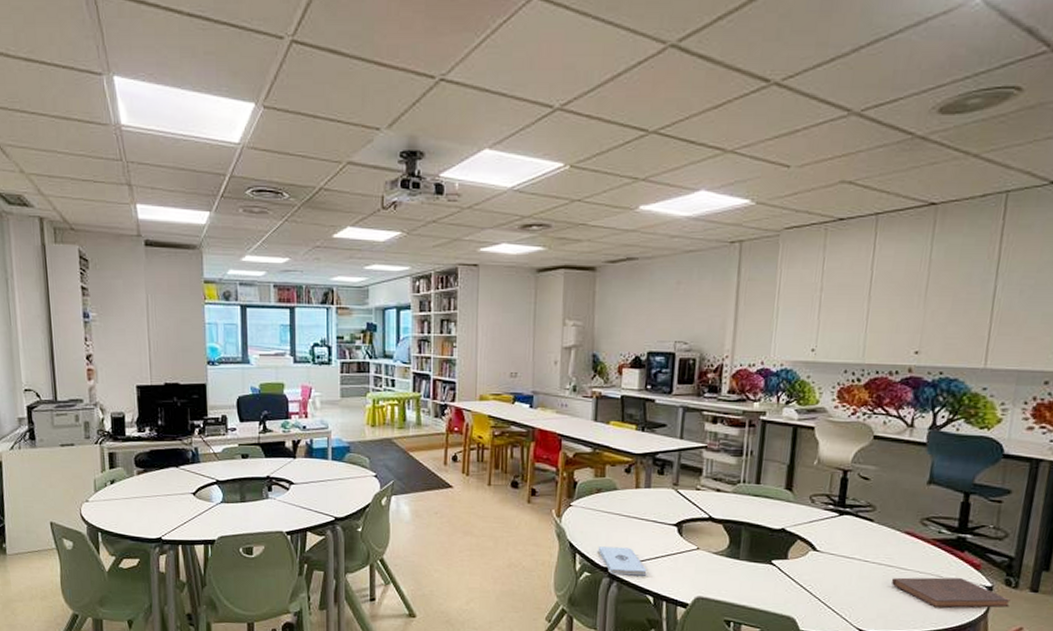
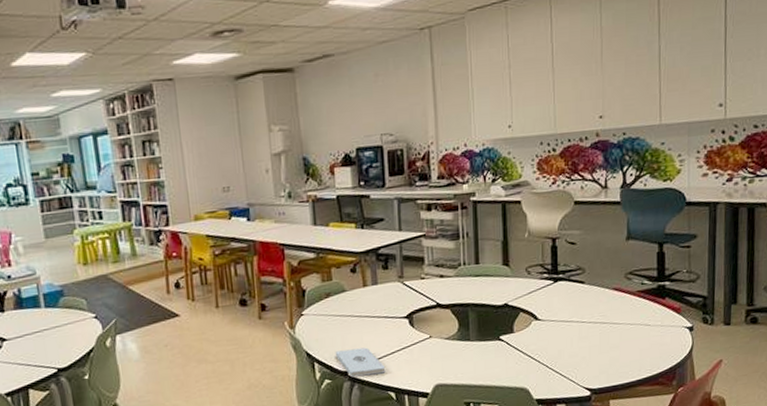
book: present [891,577,1011,608] -> none [607,323,709,355]

